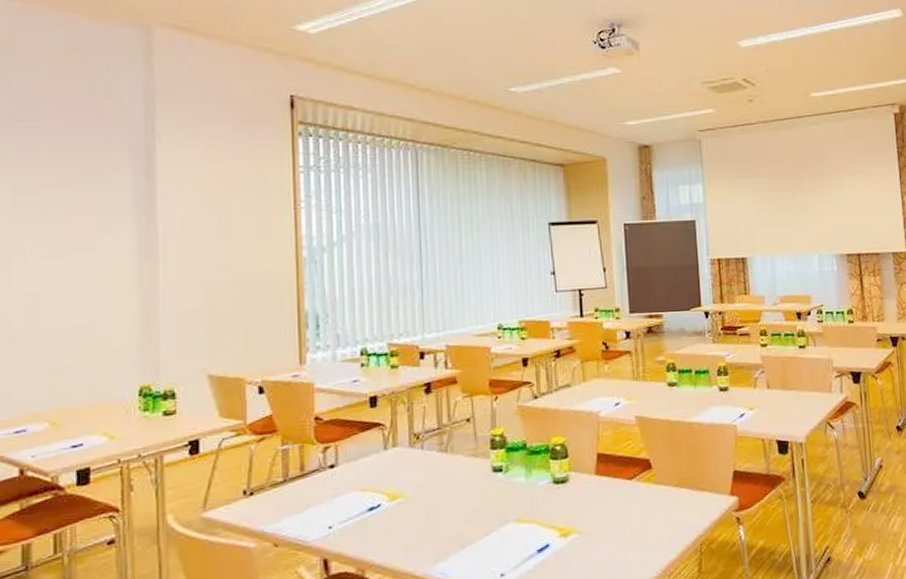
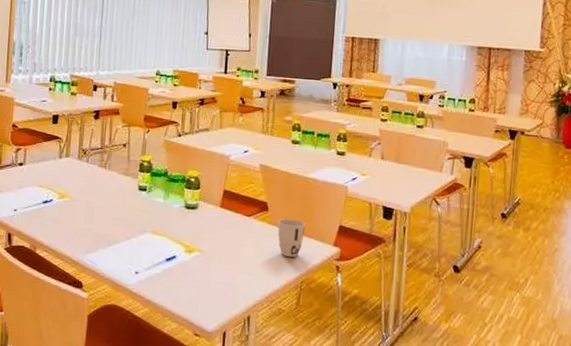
cup: none [665,473,697,519] -> present [277,218,305,258]

